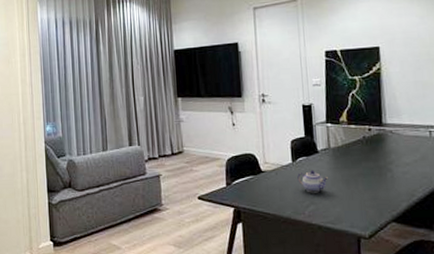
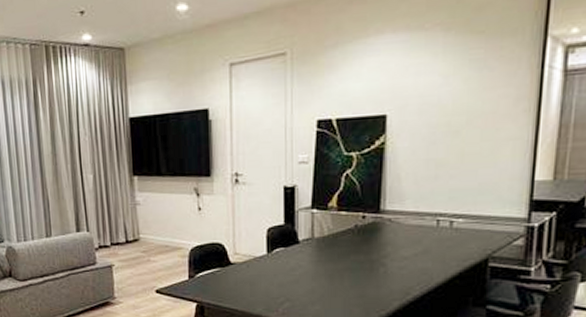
teapot: present [297,170,328,193] -> none [272,262,308,289]

